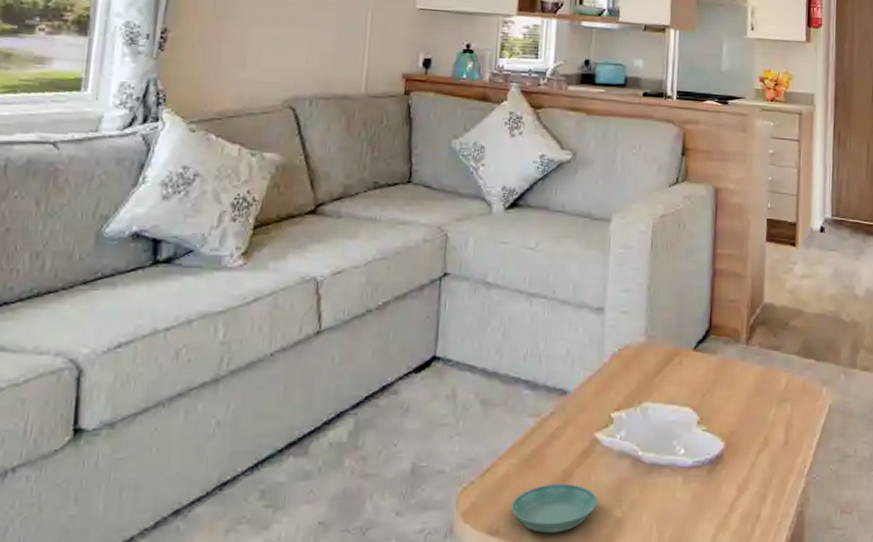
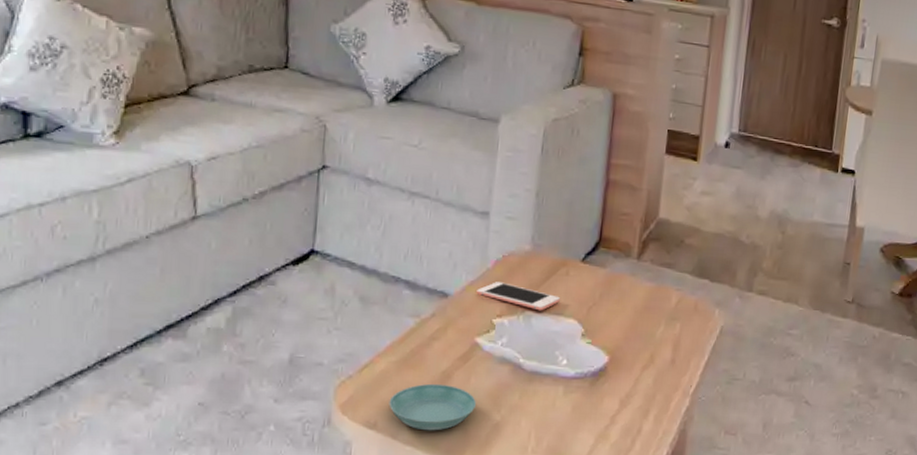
cell phone: none [594,375,675,402] -> present [476,282,560,311]

